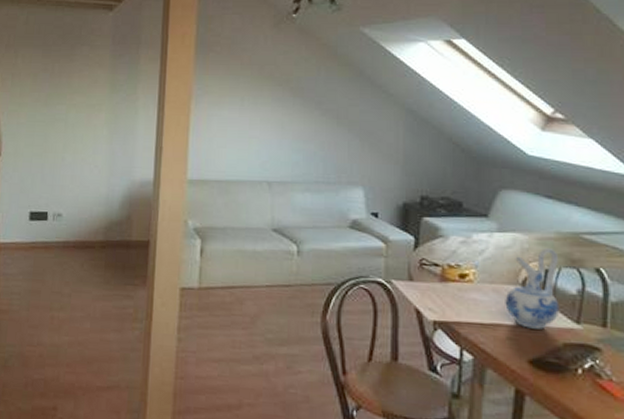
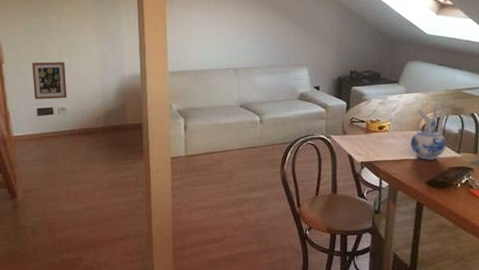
picture frame: none [28,157,68,203] -> present [32,62,68,100]

